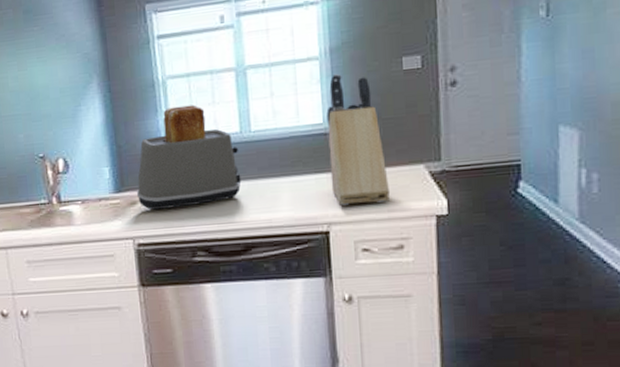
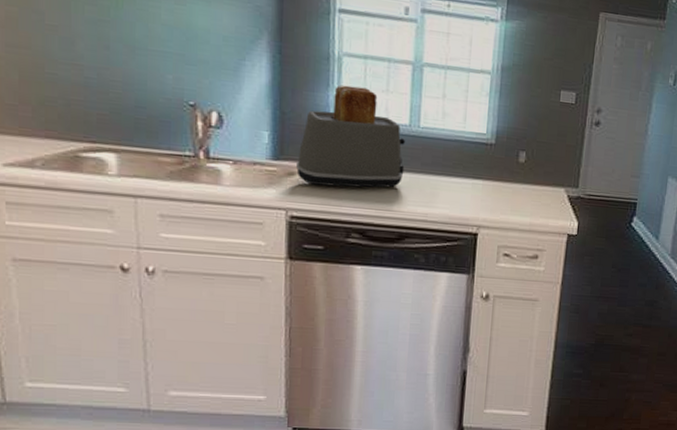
knife block: present [326,73,390,207] -> none [485,90,534,215]

